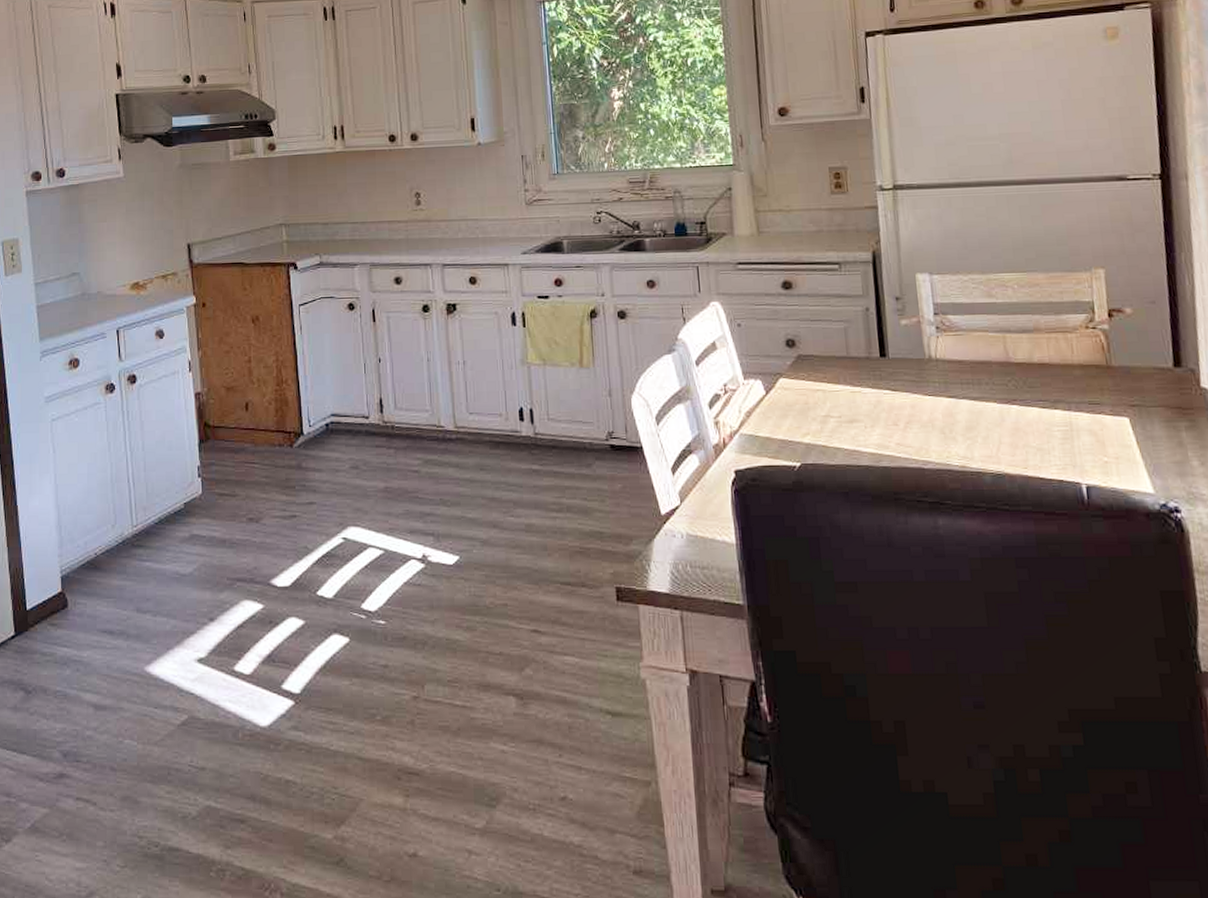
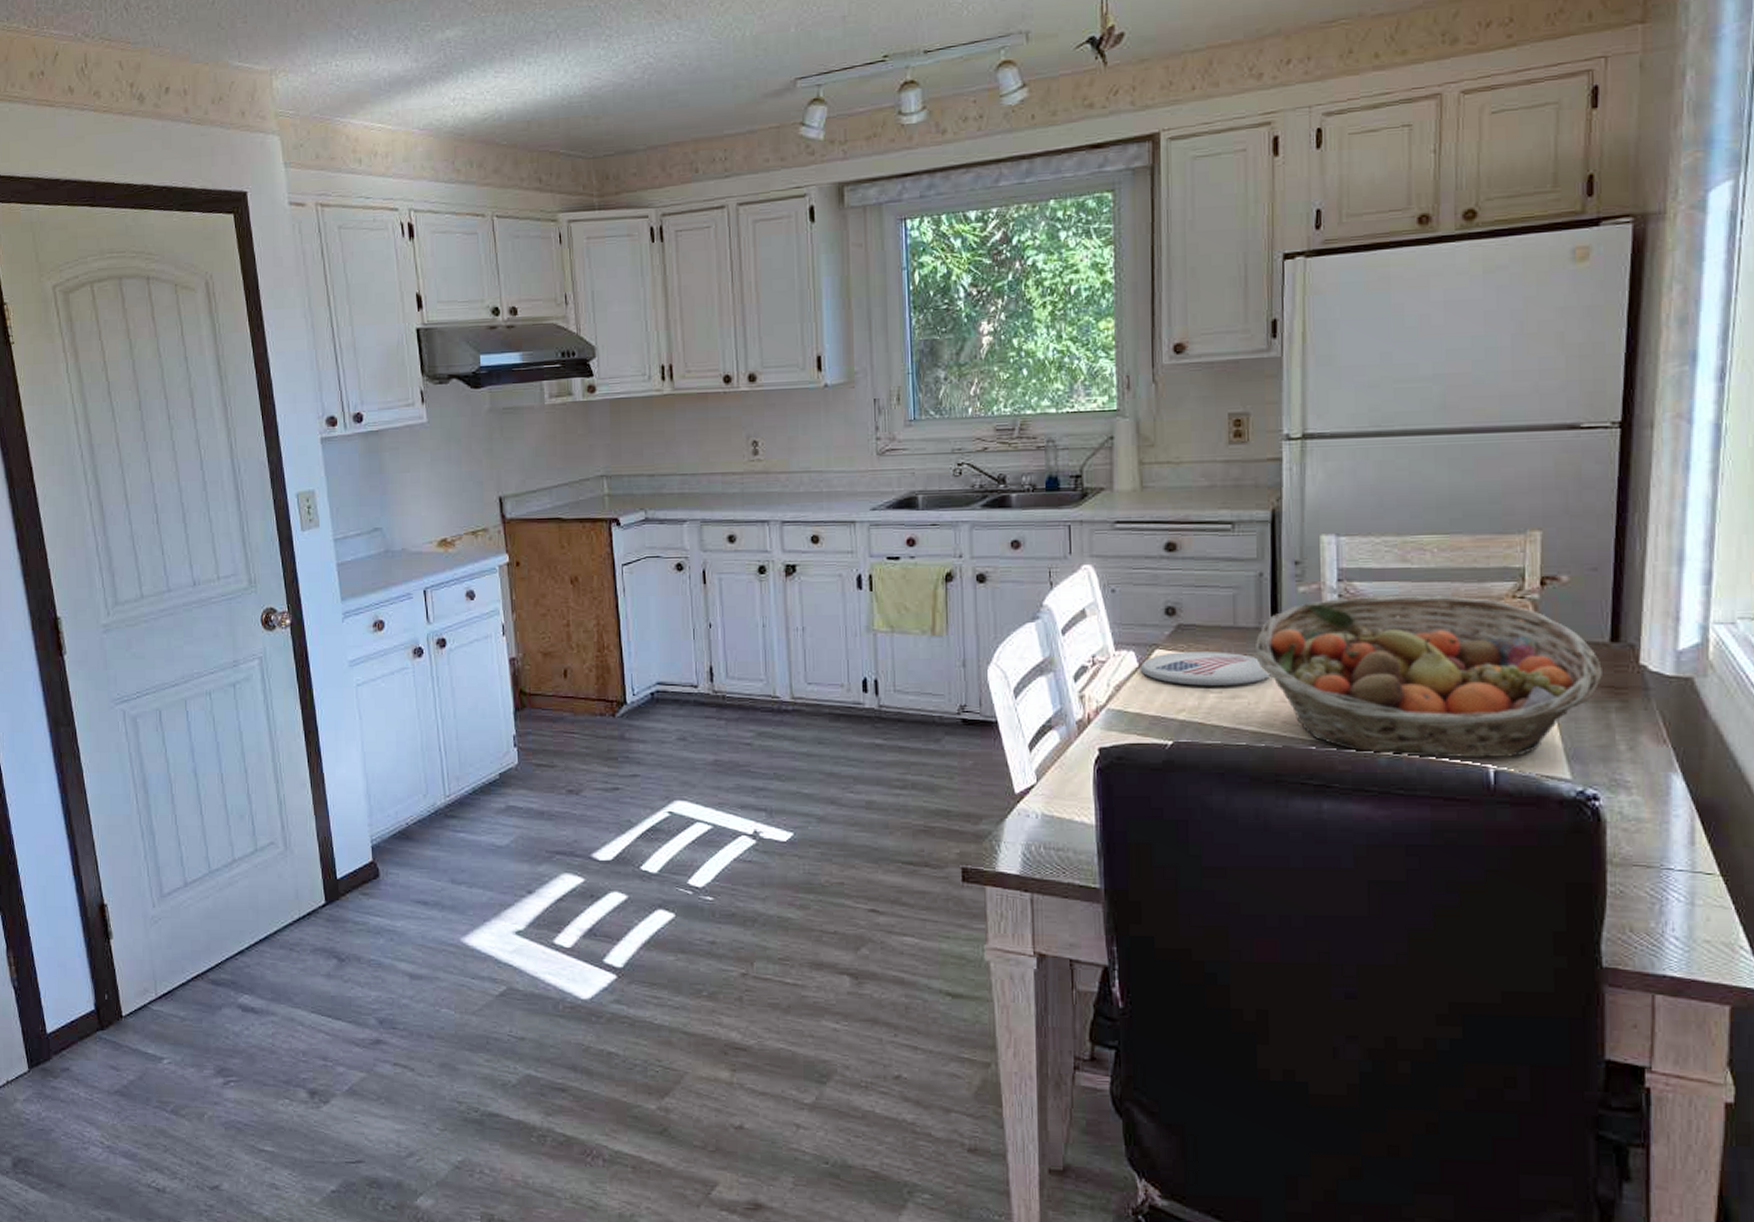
plate: none [767,379,883,411] -> present [1140,651,1271,686]
fruit basket: none [867,326,1171,475] -> present [1256,595,1602,759]

